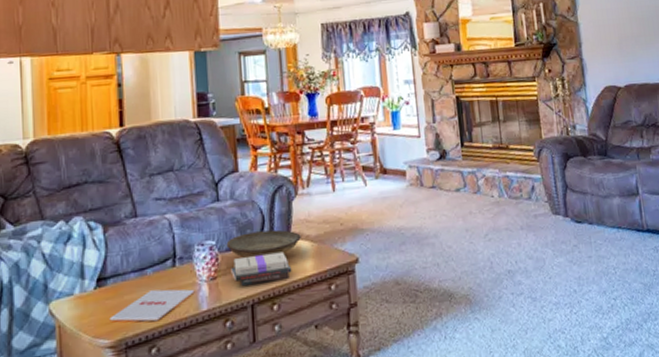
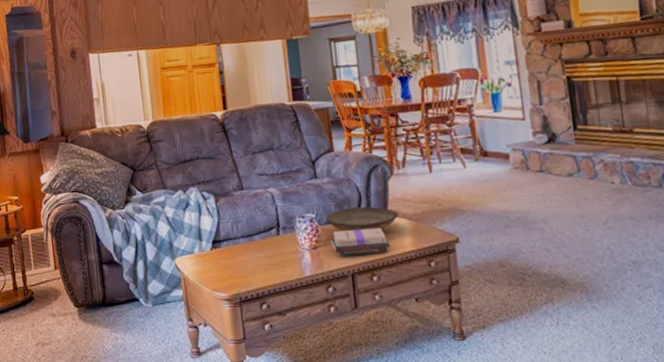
magazine: present [109,289,195,322] -> none [225,254,298,282]

